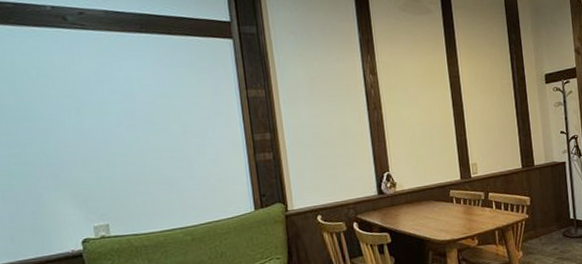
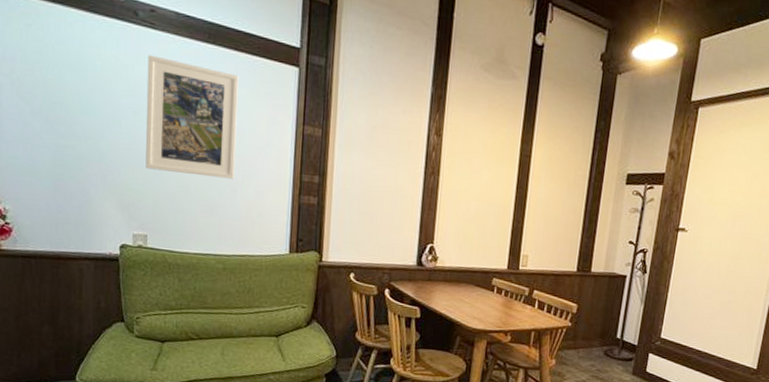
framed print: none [82,53,188,161] -> present [146,55,239,179]

